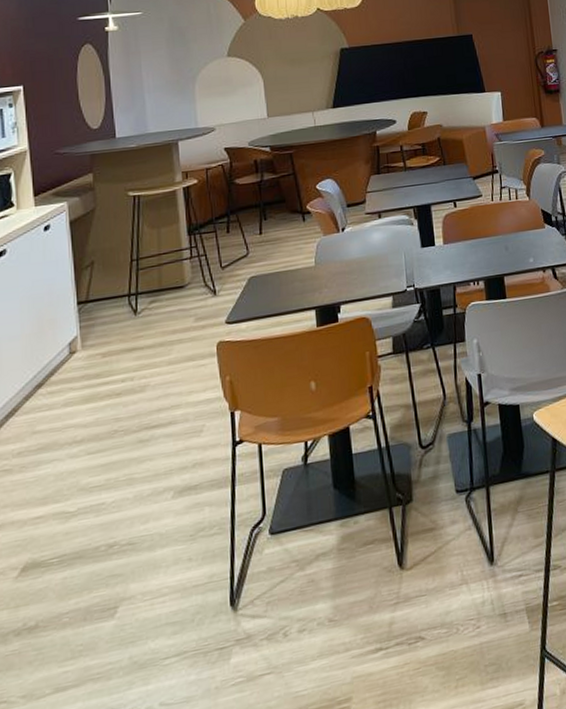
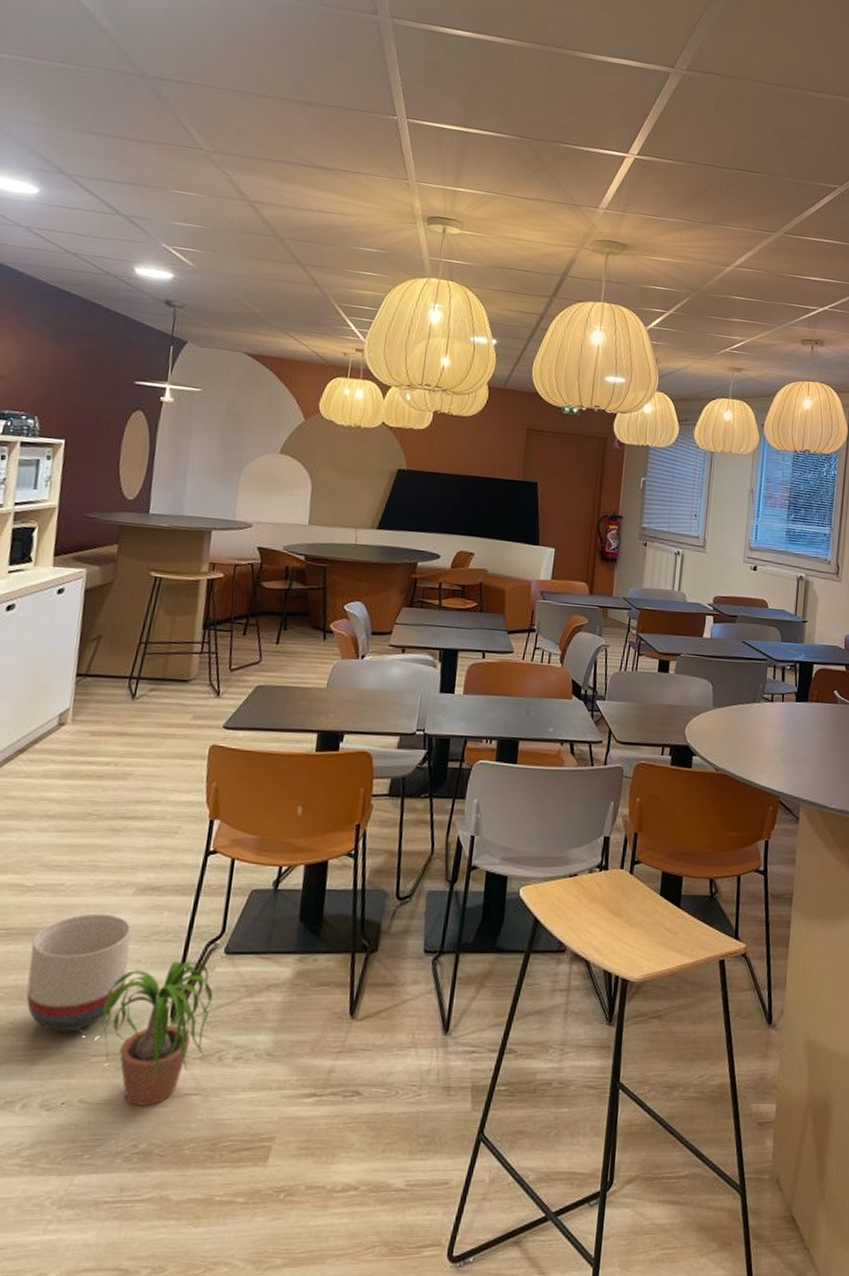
planter: none [86,521,182,644] -> present [26,913,132,1032]
potted plant: none [144,548,278,697] -> present [76,960,221,1106]

